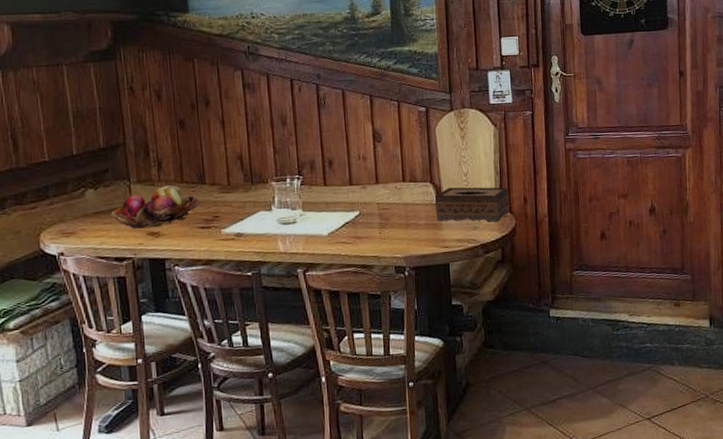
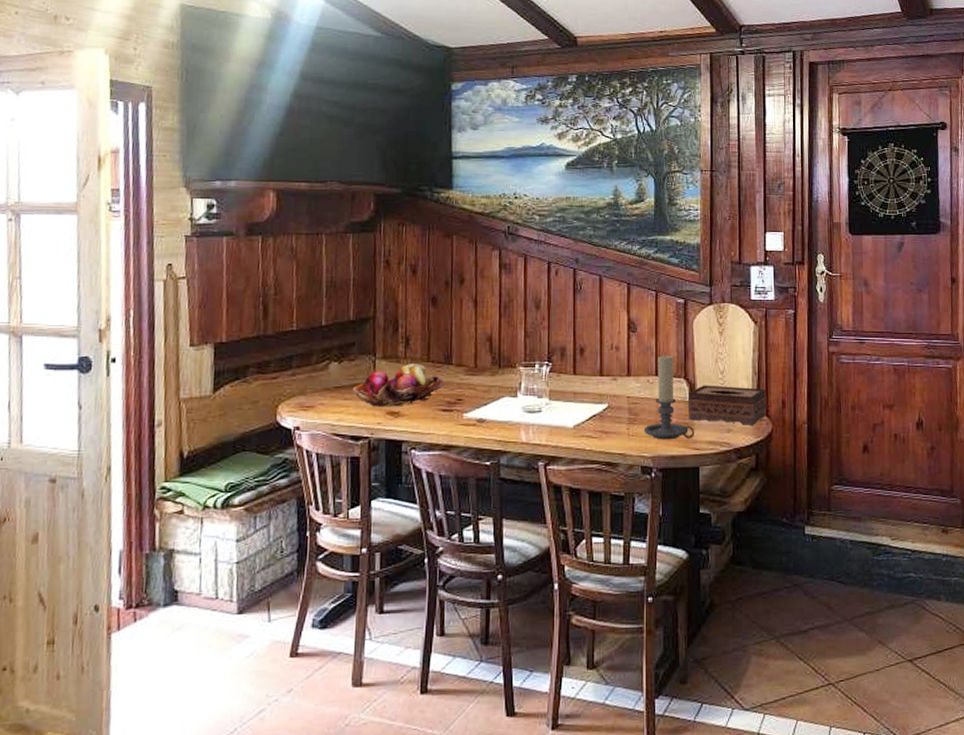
candle holder: none [394,161,444,241] -> present [643,355,695,440]

